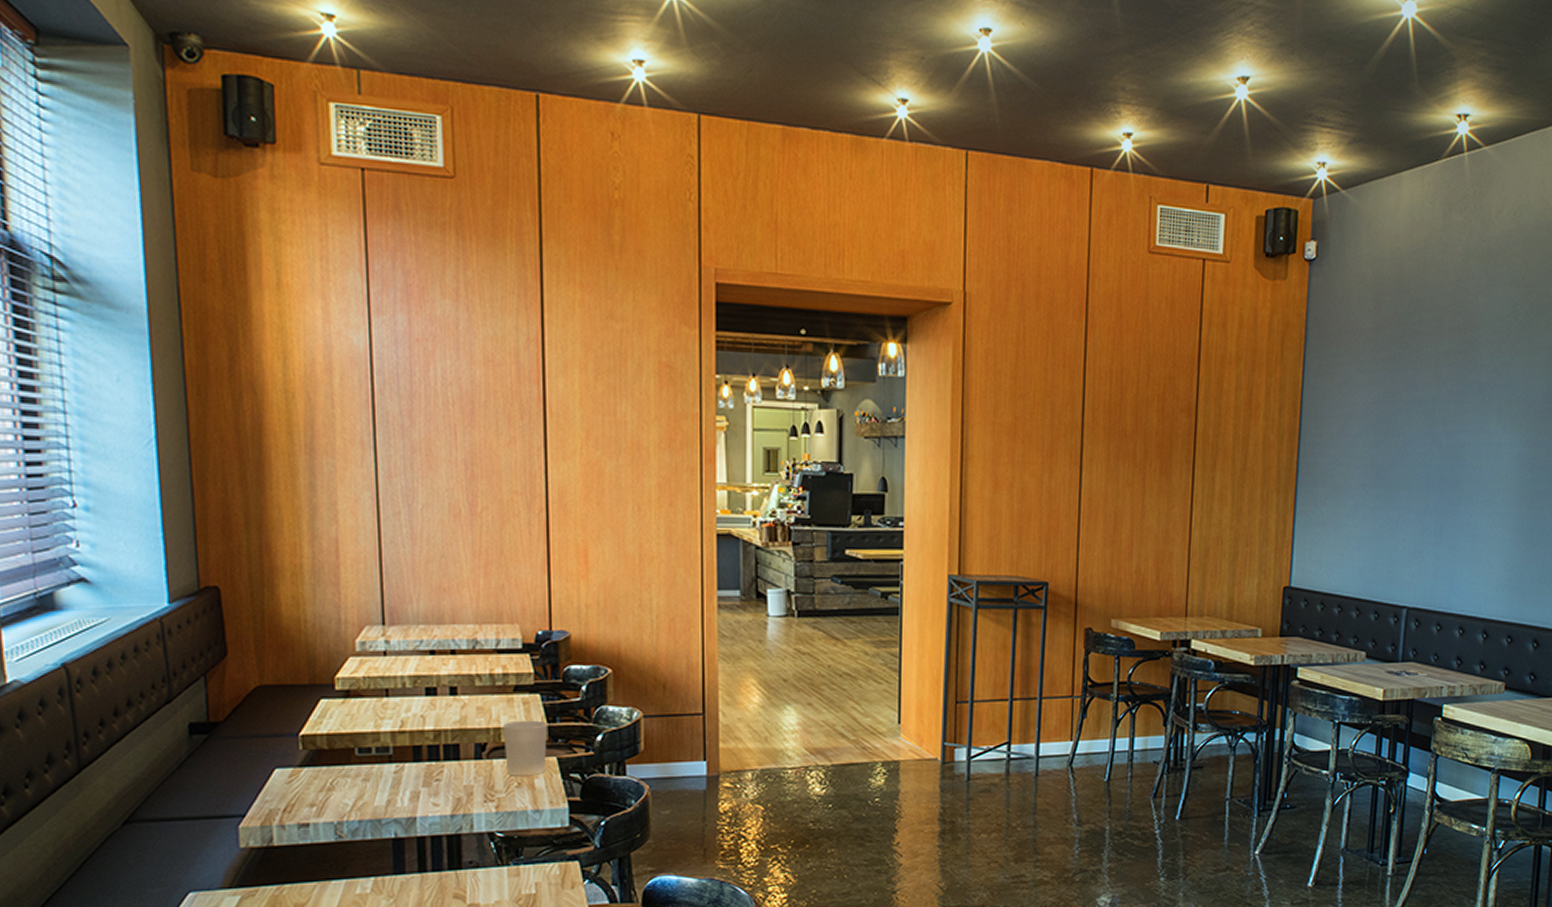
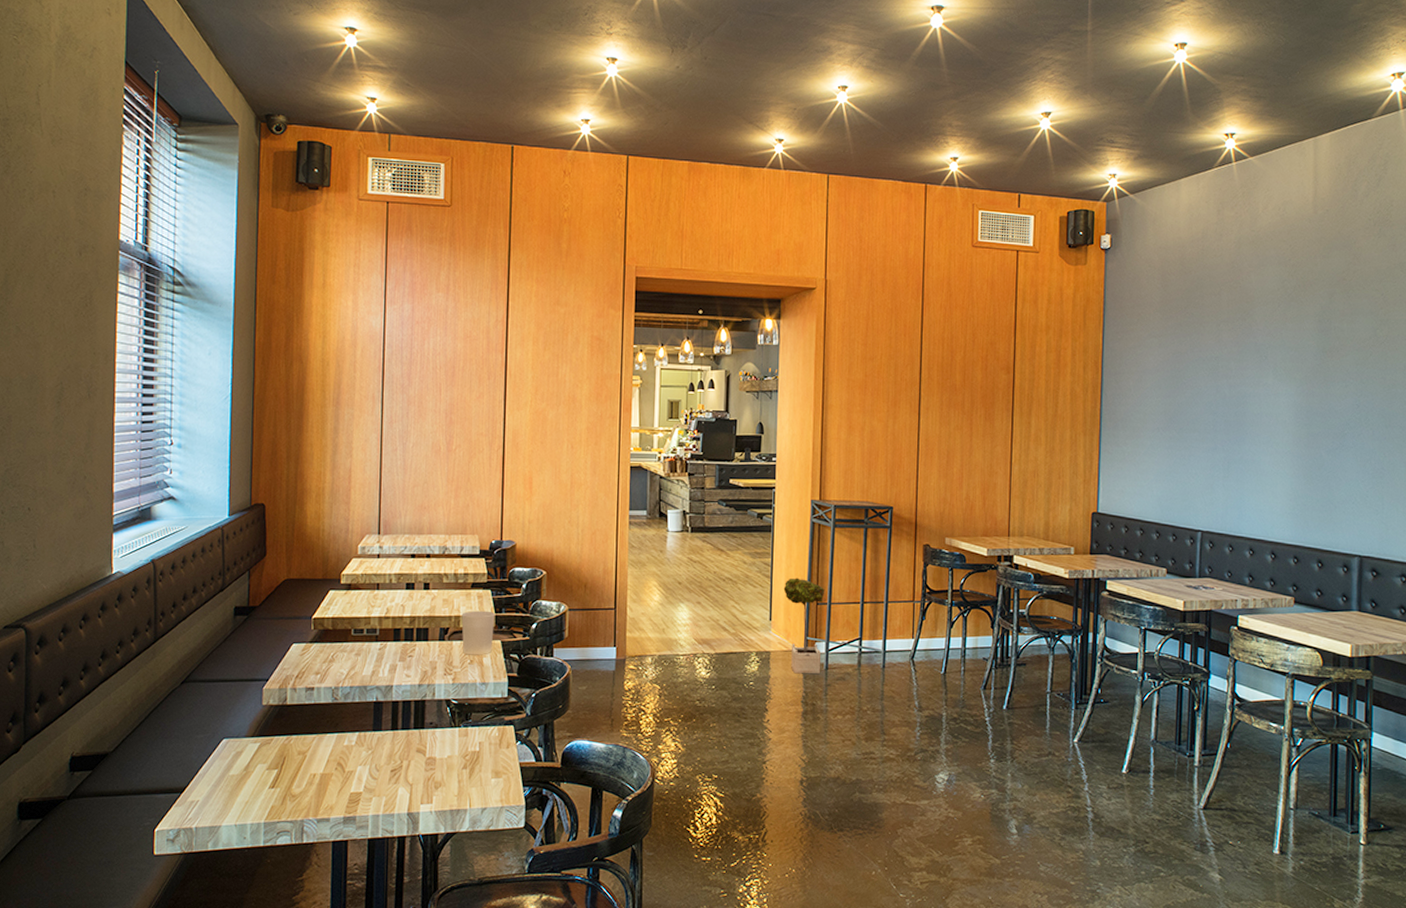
potted tree: none [914,671,966,785] -> present [783,578,825,673]

